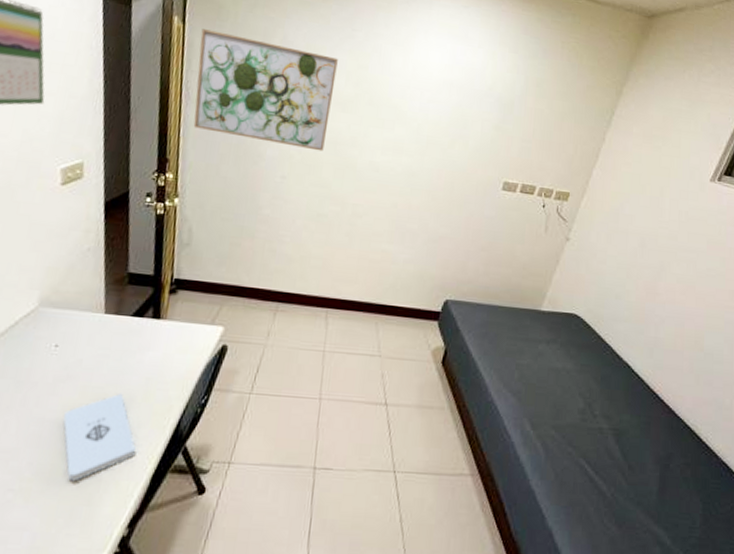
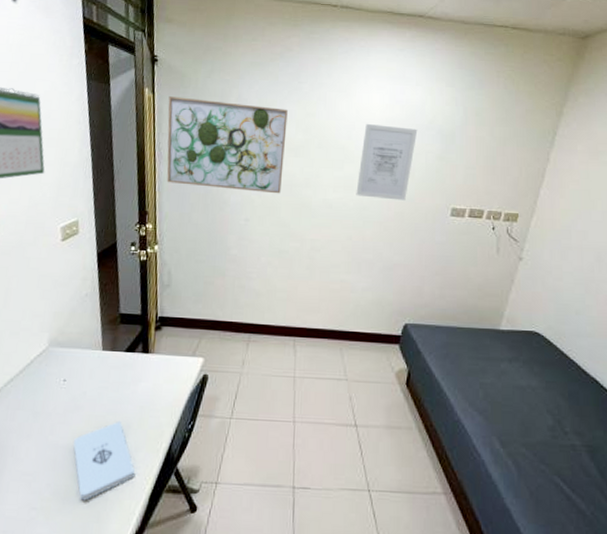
wall art: none [405,83,476,170] -> present [356,123,418,201]

